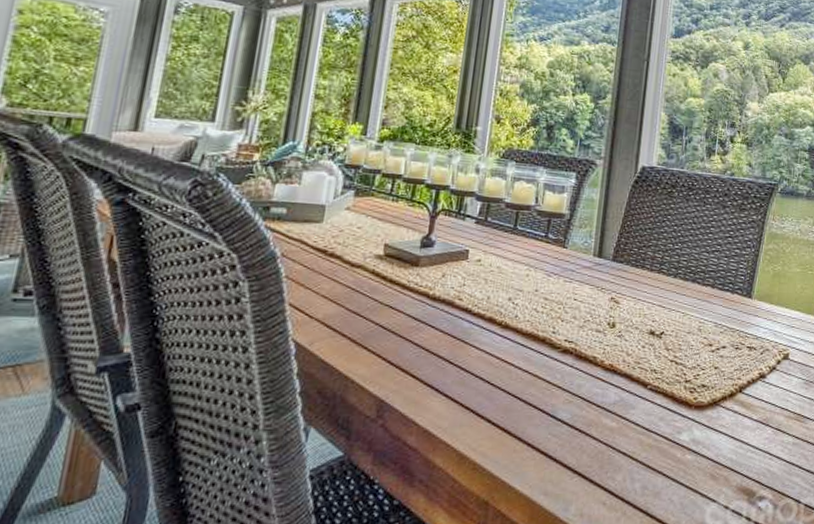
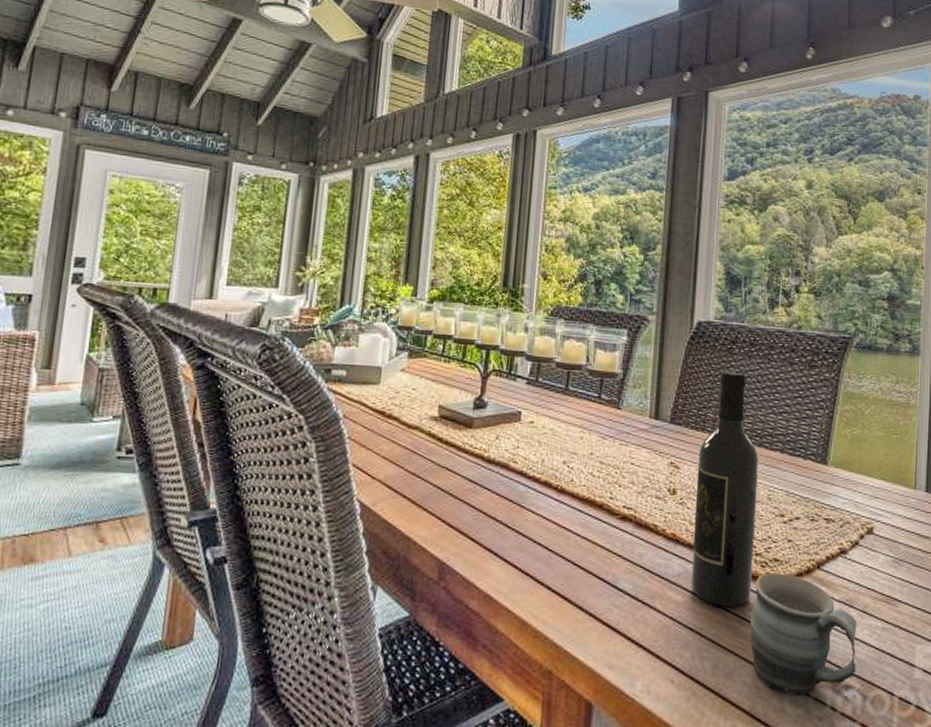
wine bottle: none [626,213,692,430] -> present [691,372,759,606]
mug: none [676,398,772,509] -> present [749,573,857,695]

